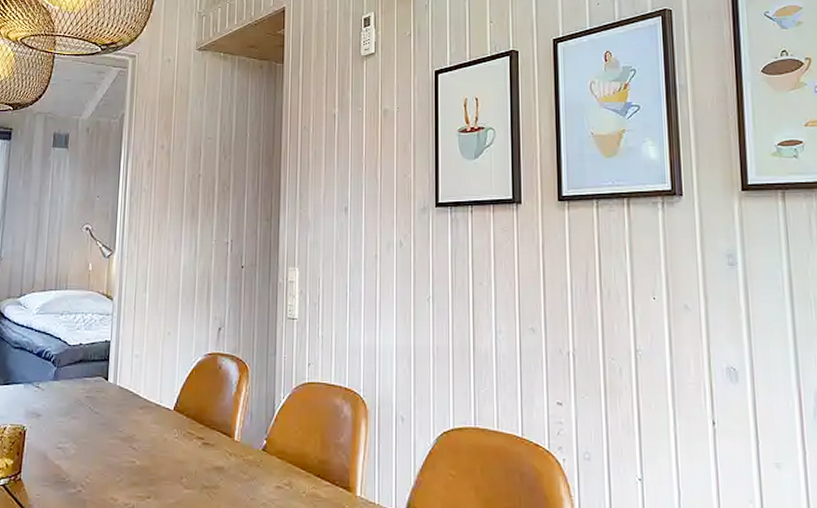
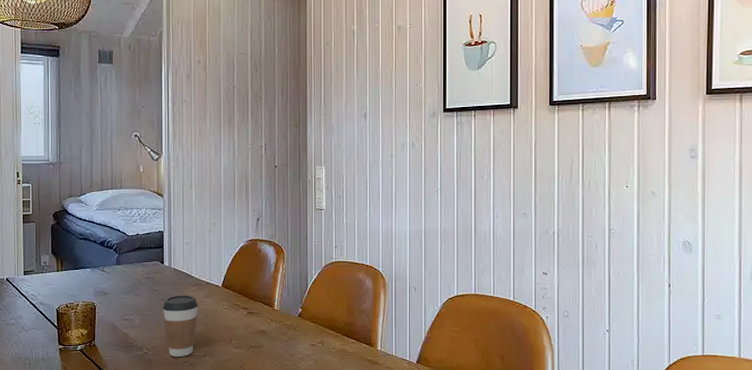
coffee cup: none [102,419,145,498] -> present [162,295,198,357]

